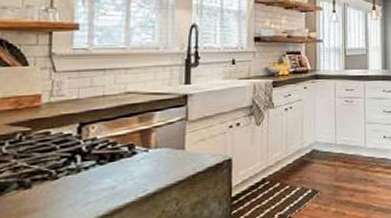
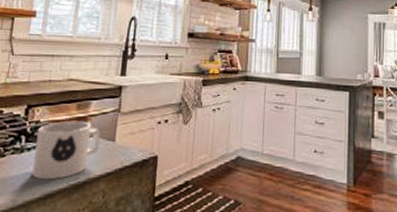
mug: none [93,133,168,197] -> present [32,120,101,180]

